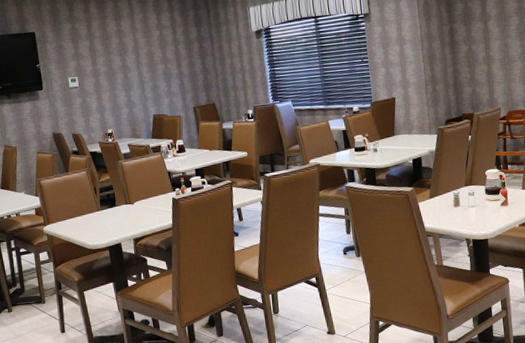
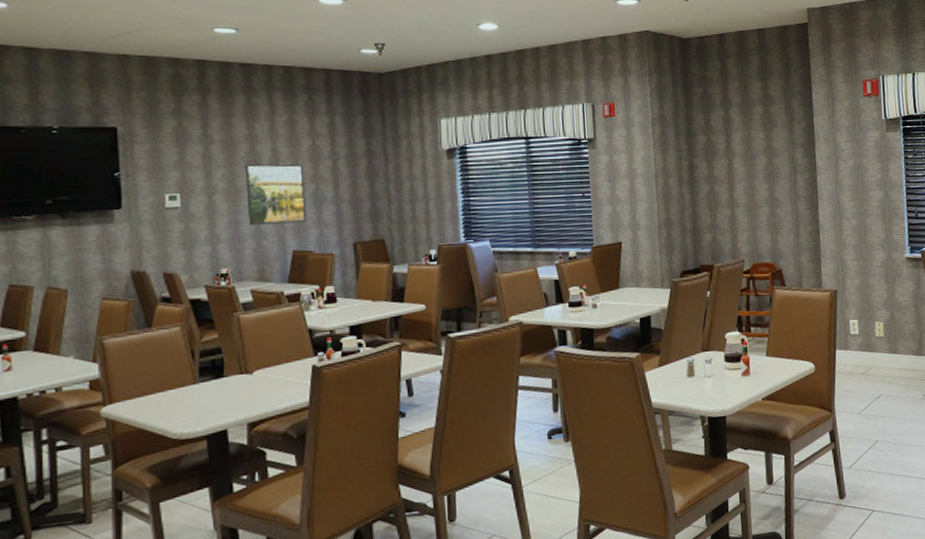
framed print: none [117,50,161,97] -> present [246,164,307,225]

